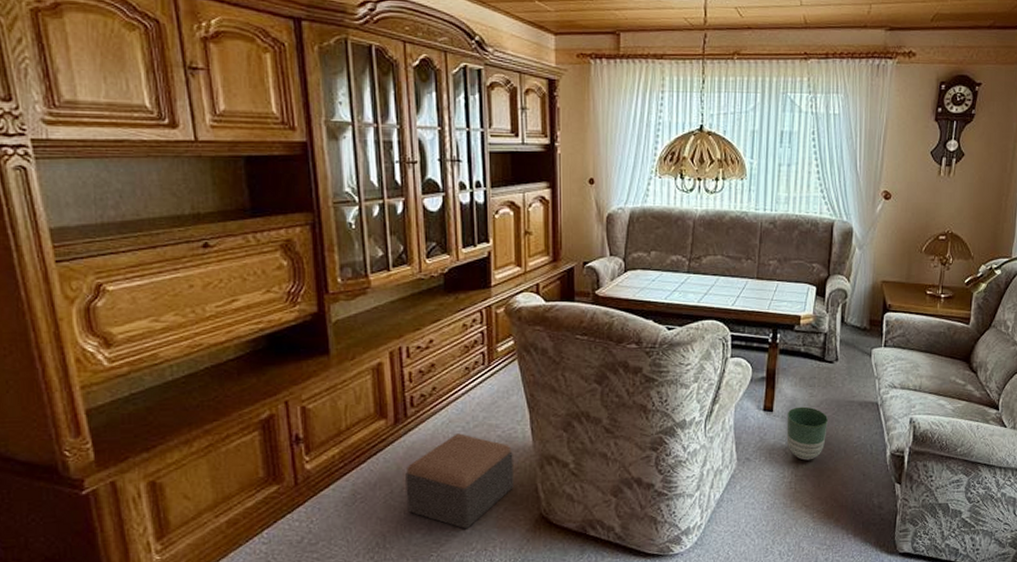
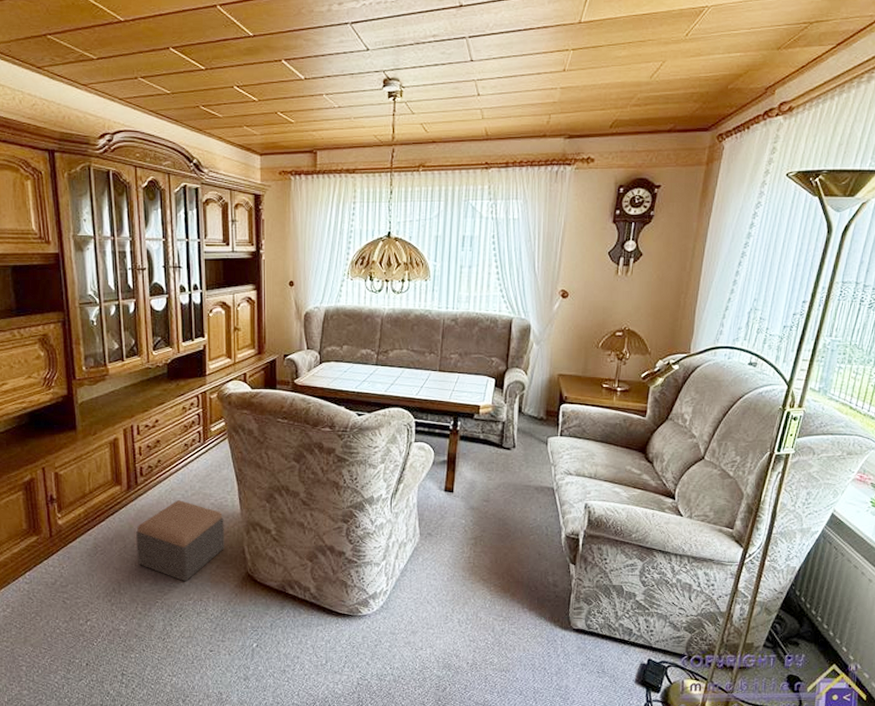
planter: present [786,406,829,461] -> none [466,489,506,538]

